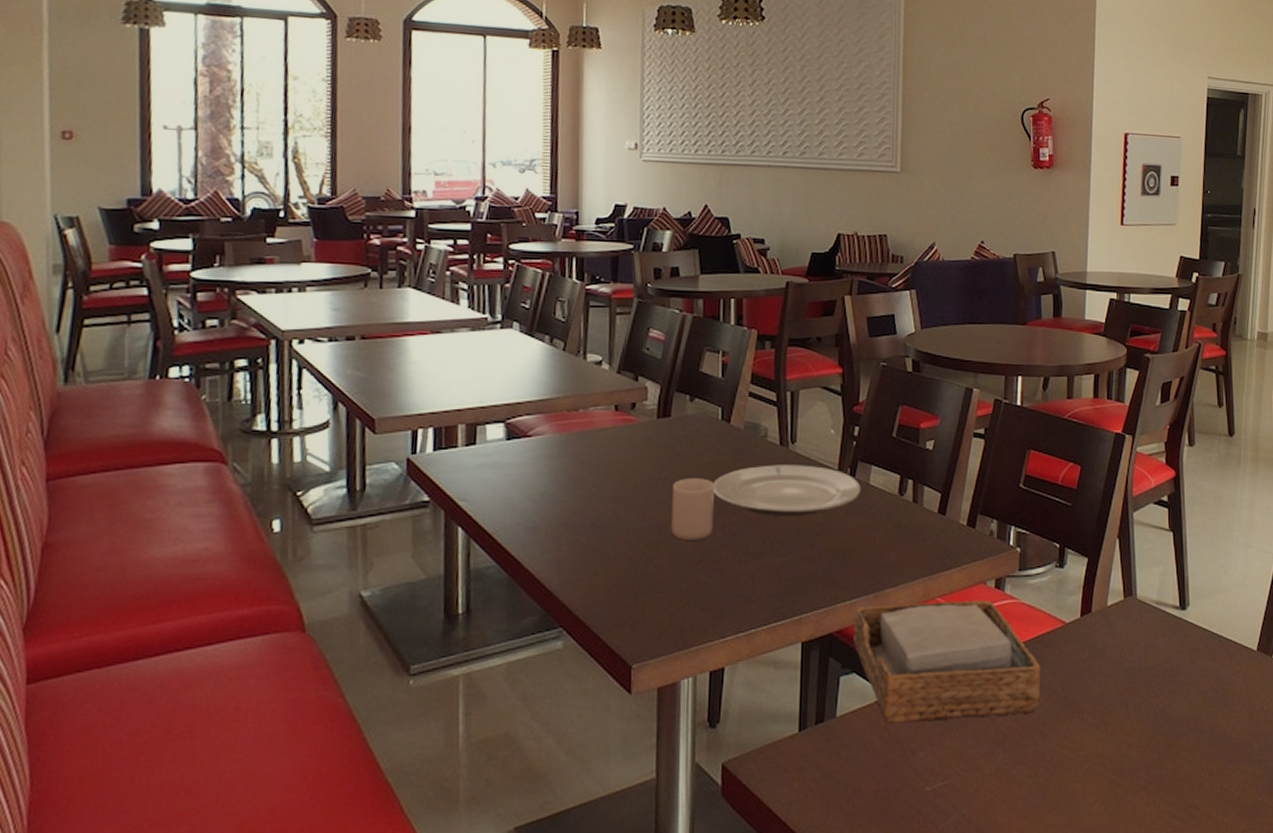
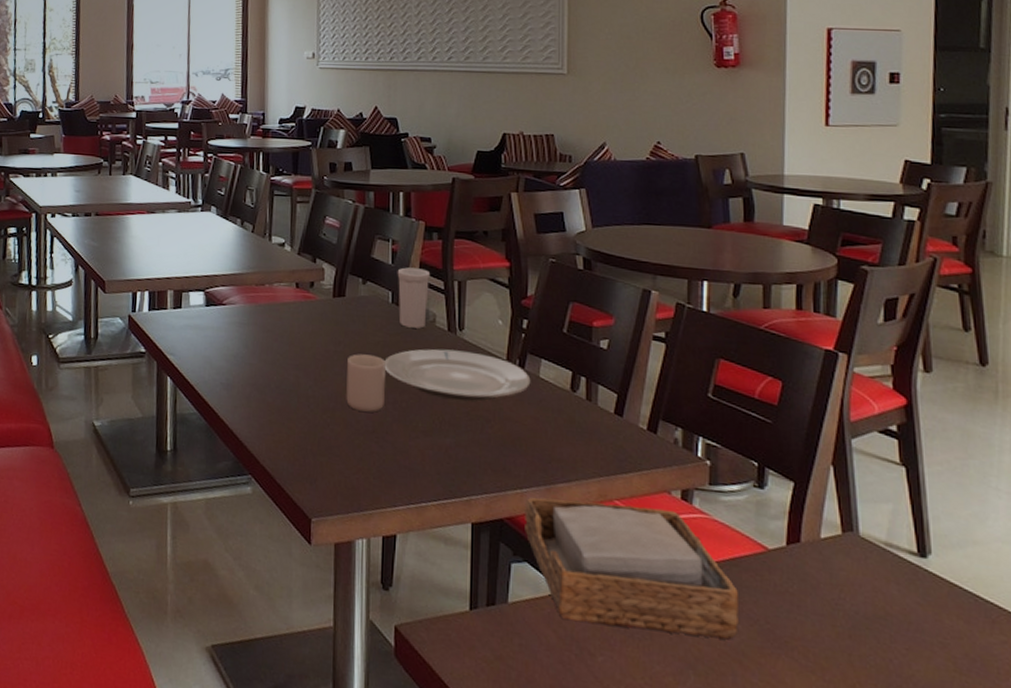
cup: none [727,380,763,445] -> present [397,267,431,328]

